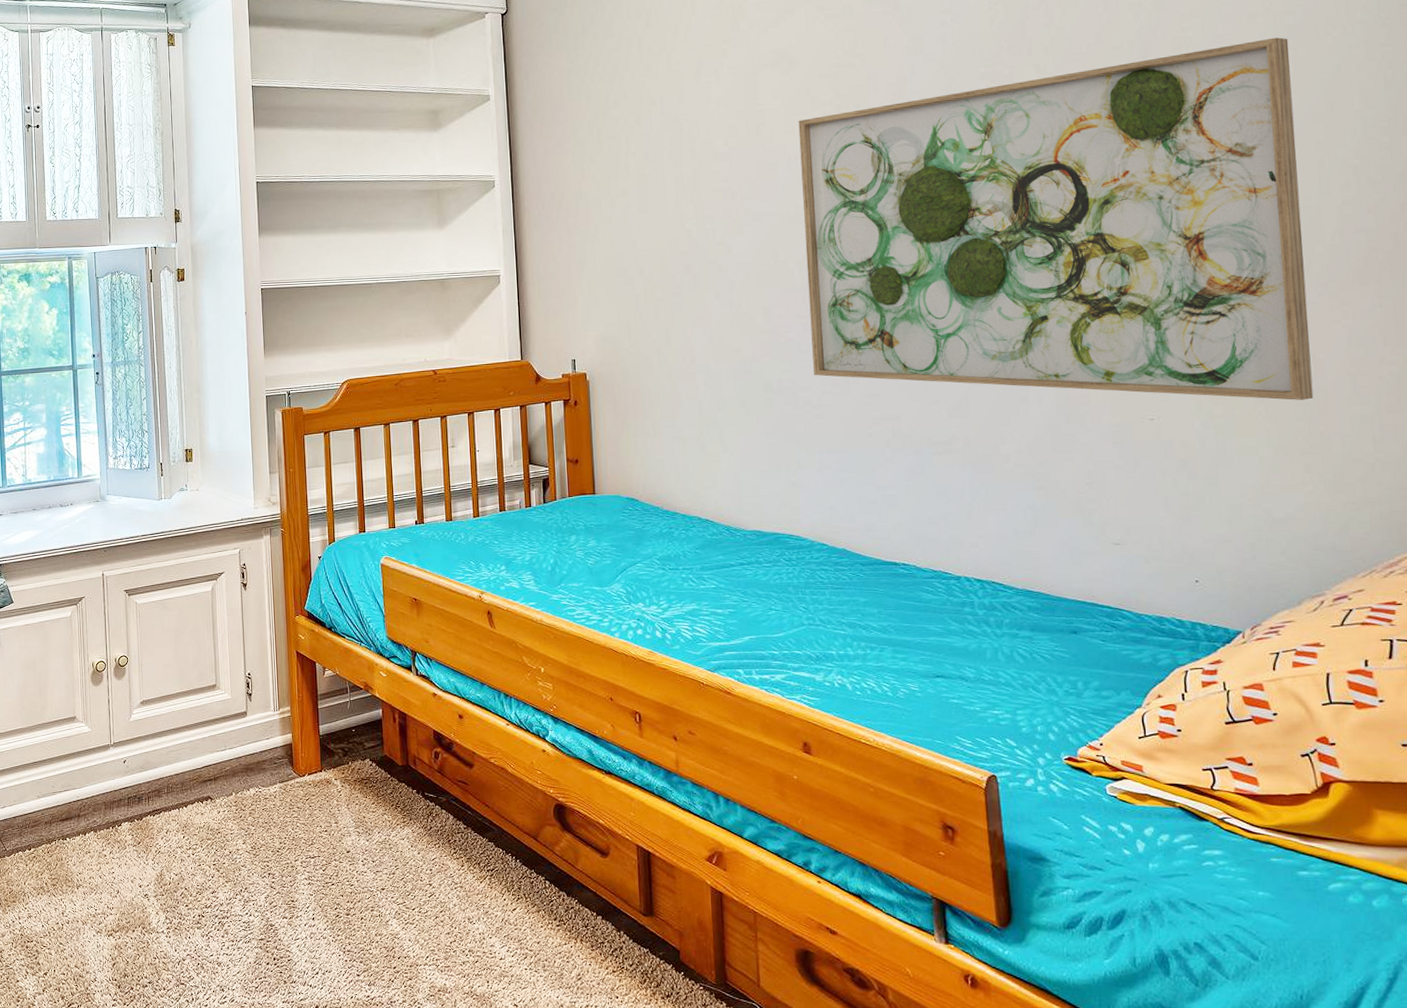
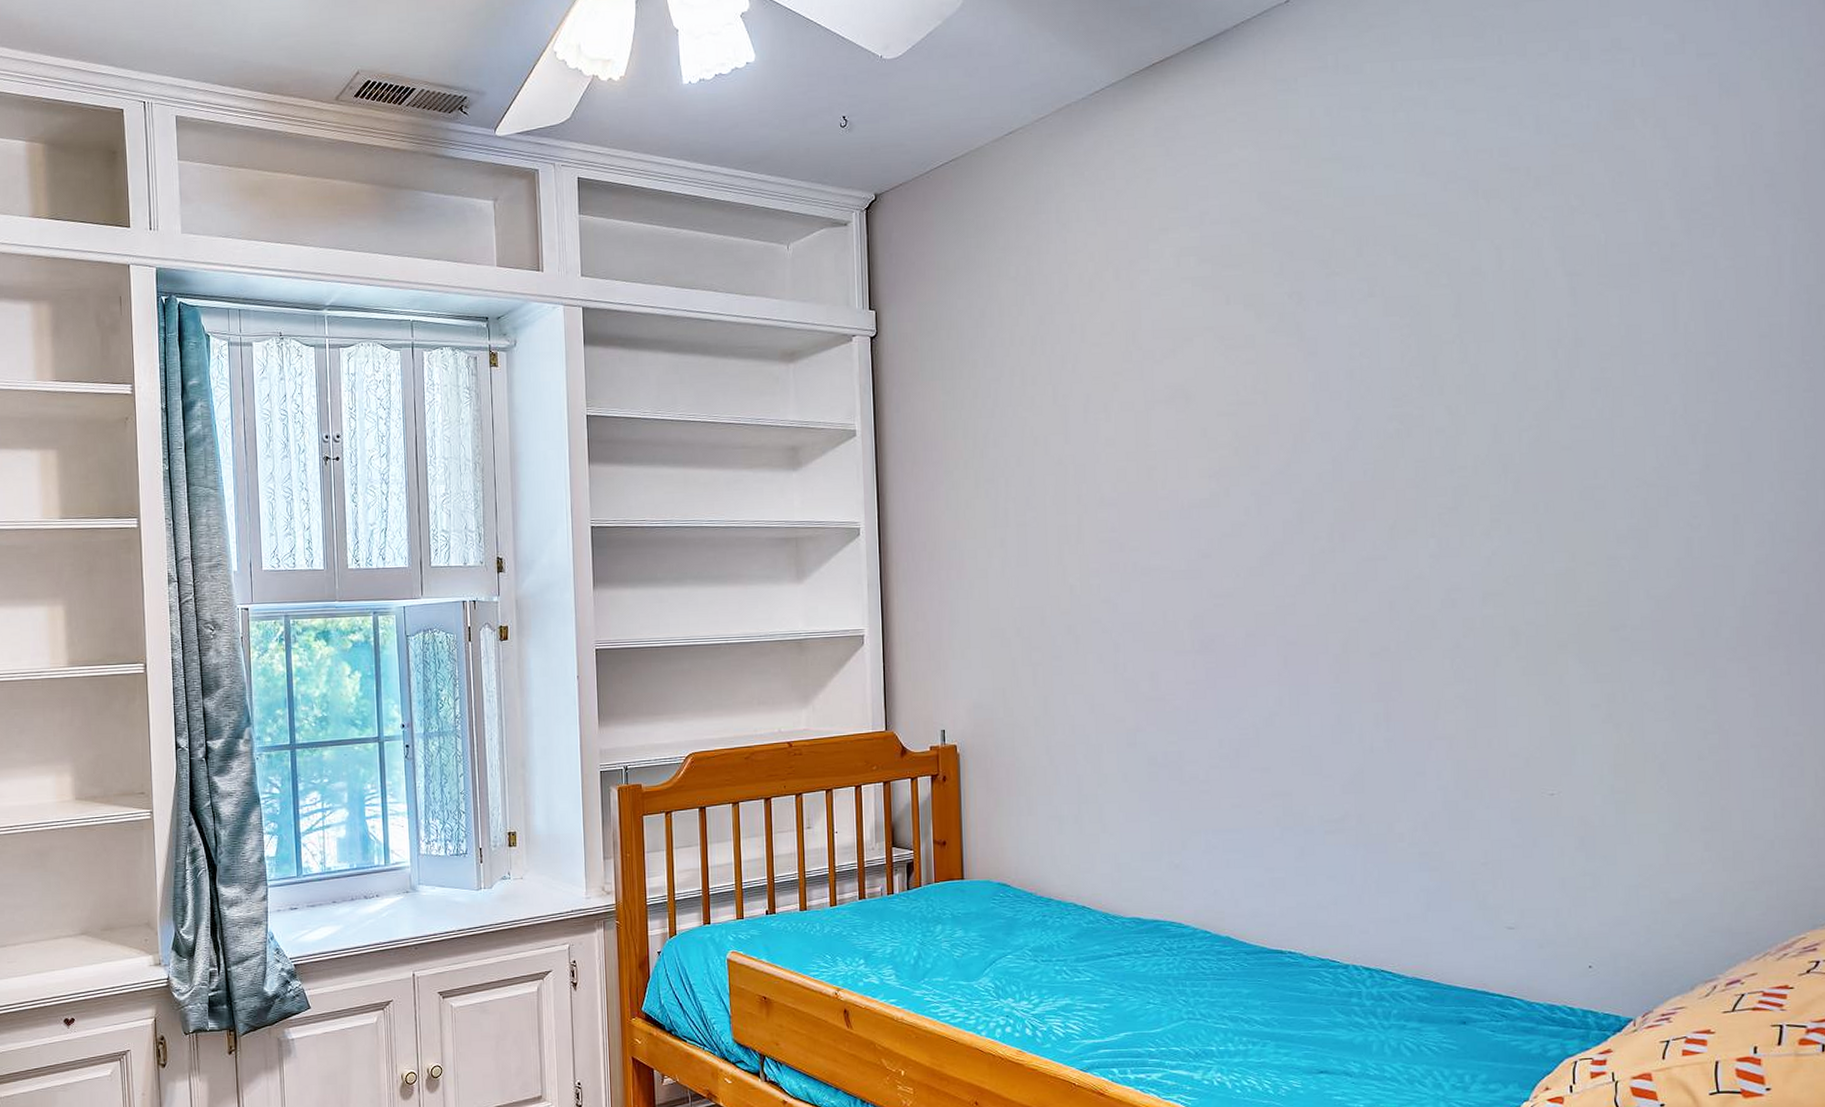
wall art: present [798,37,1314,400] -> none [1193,380,1717,774]

